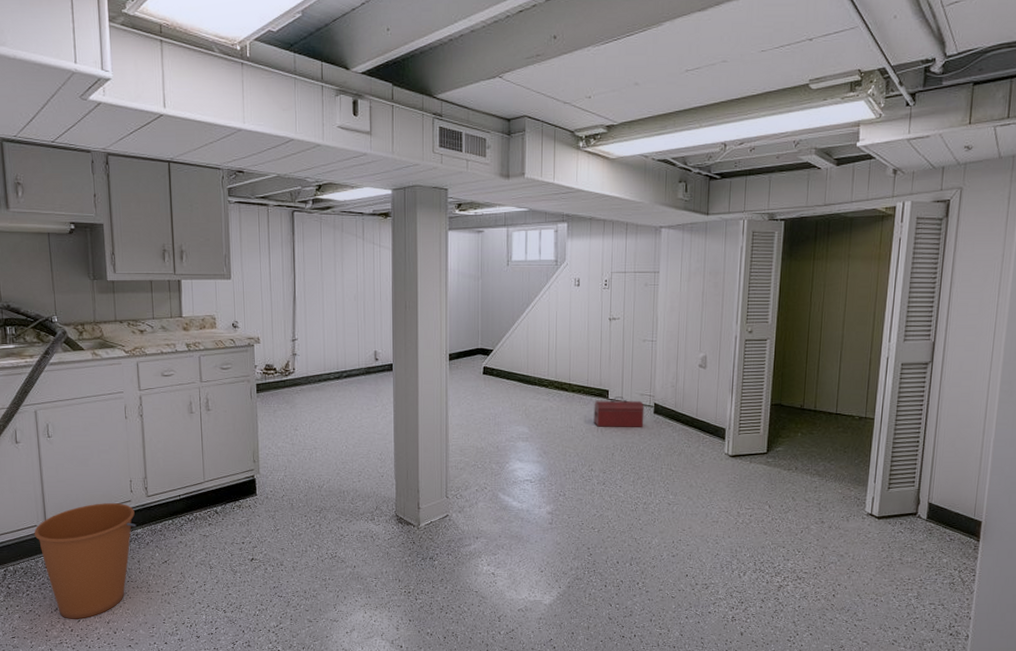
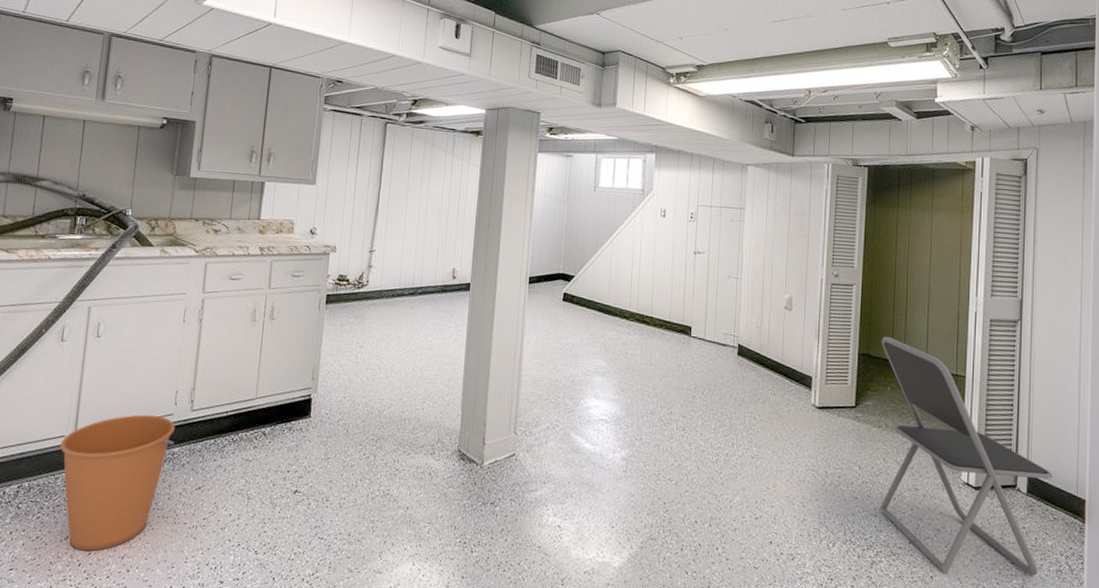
toolbox: present [593,396,644,427] -> none [675,334,728,369]
folding chair: none [787,387,953,591] -> present [879,337,1054,576]

